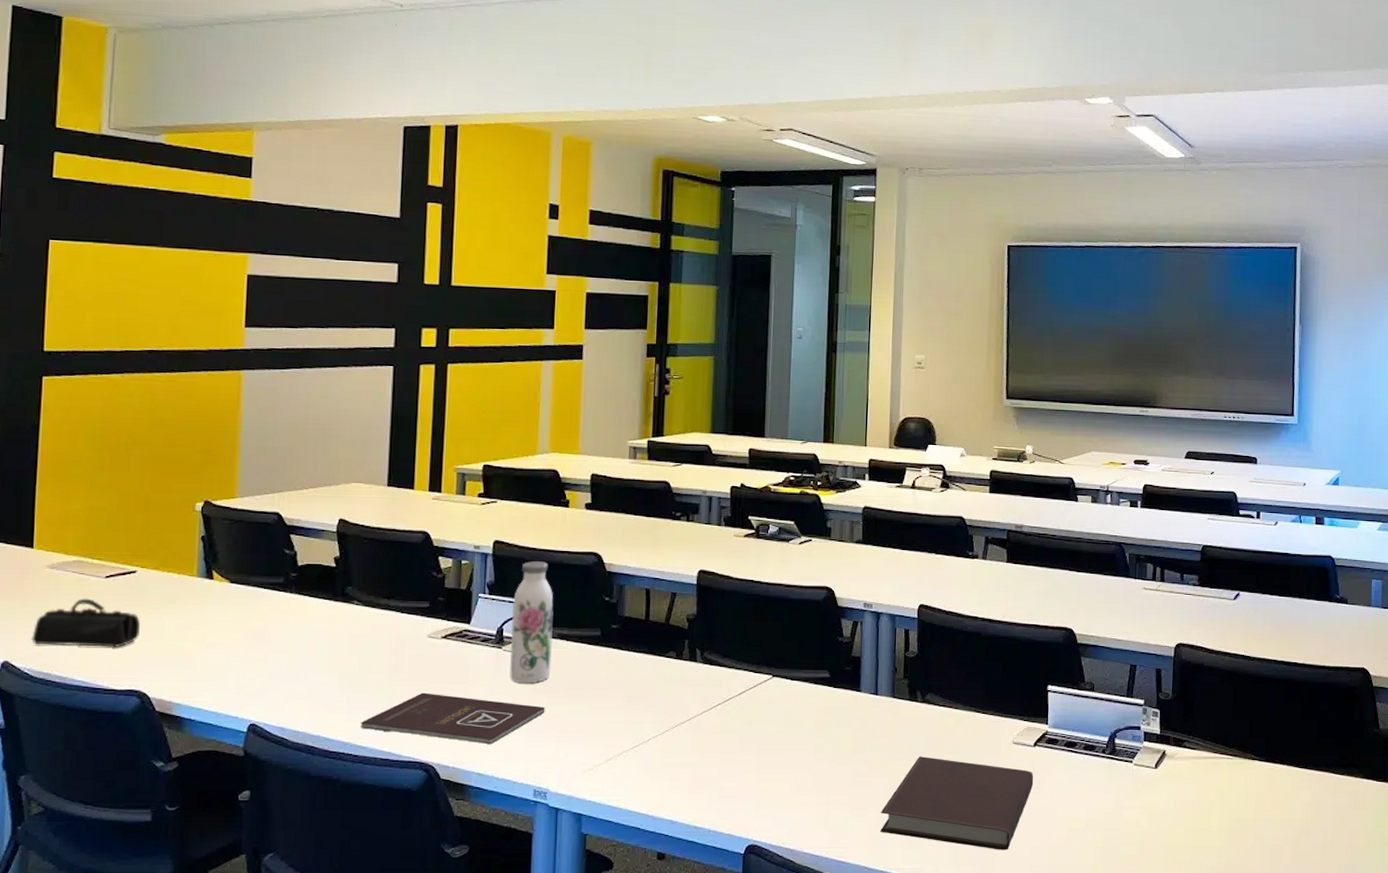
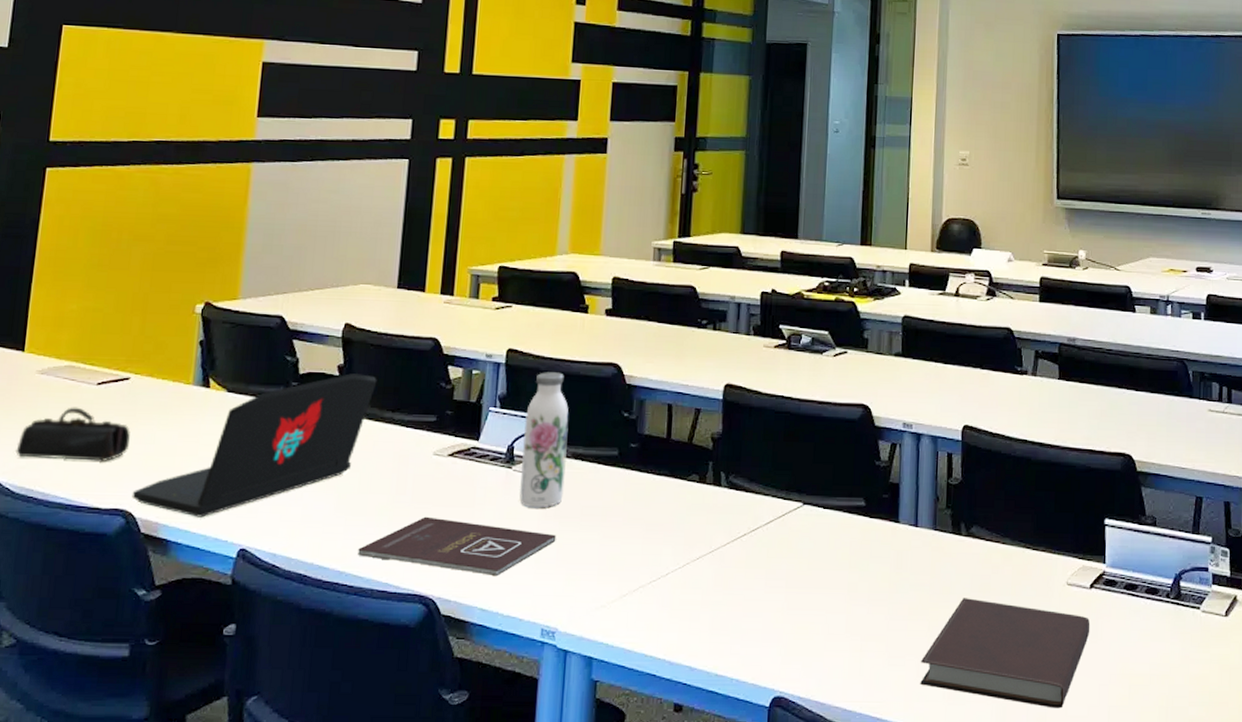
laptop: none [145,565,372,697] -> present [132,373,377,518]

